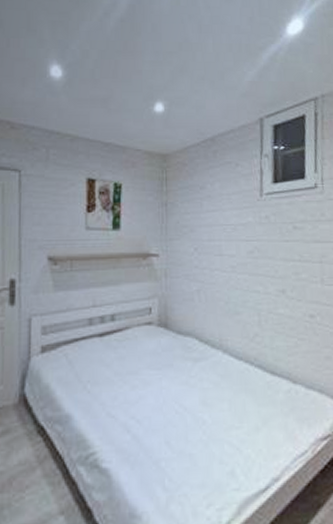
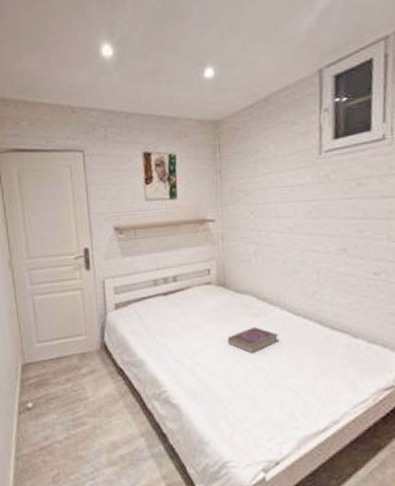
book: none [167,372,221,404] -> present [227,326,280,354]

